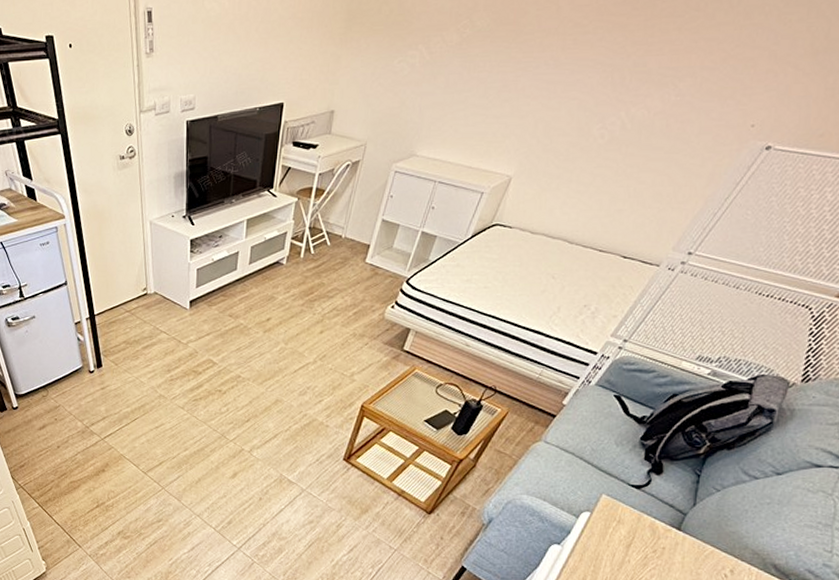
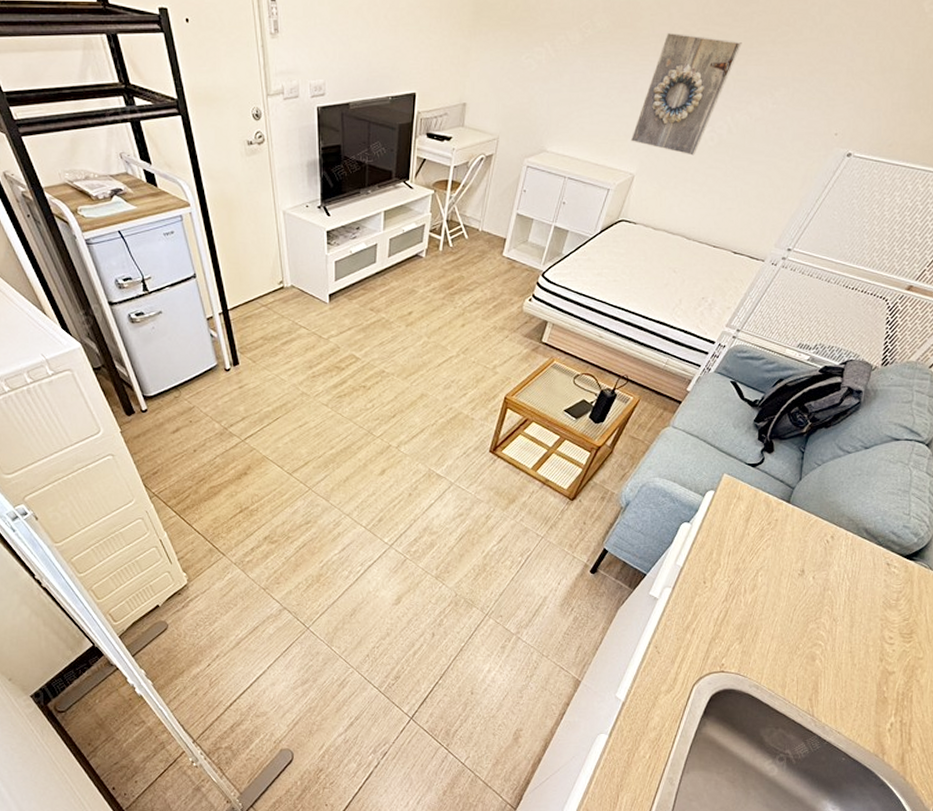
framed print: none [509,26,642,155] -> present [630,32,742,156]

